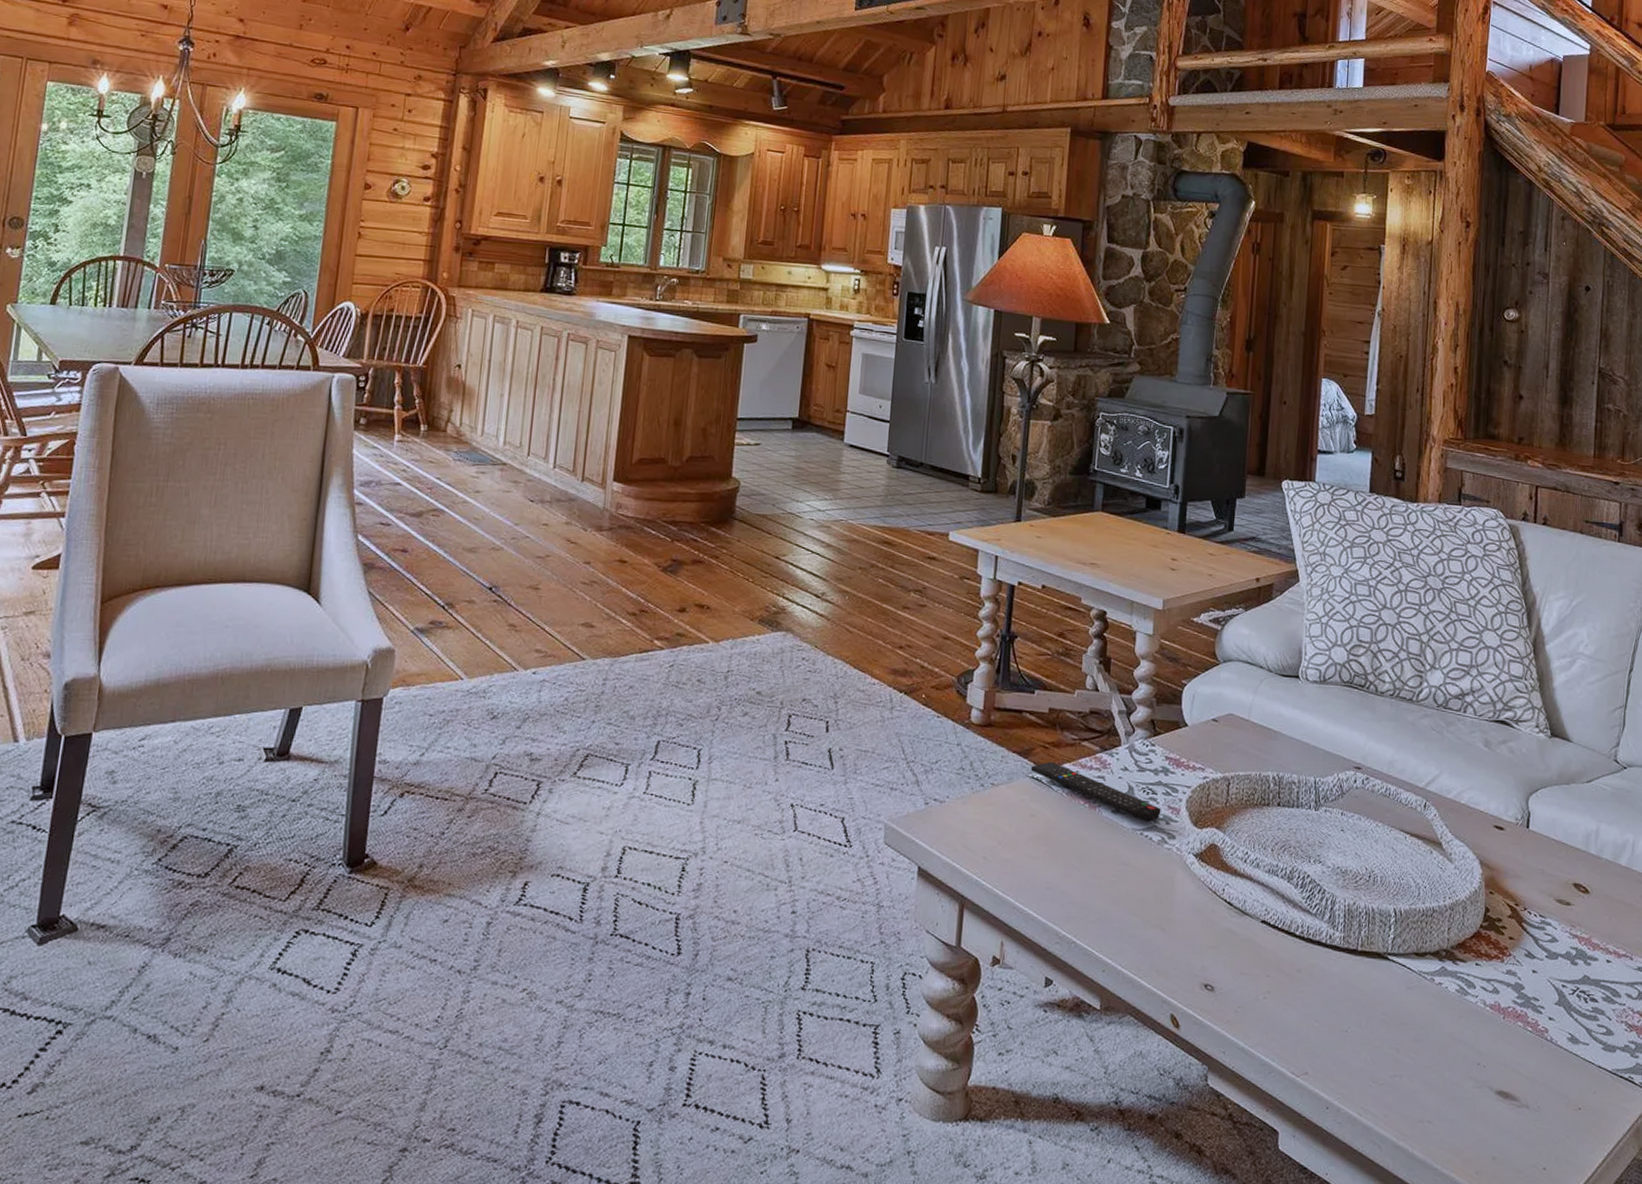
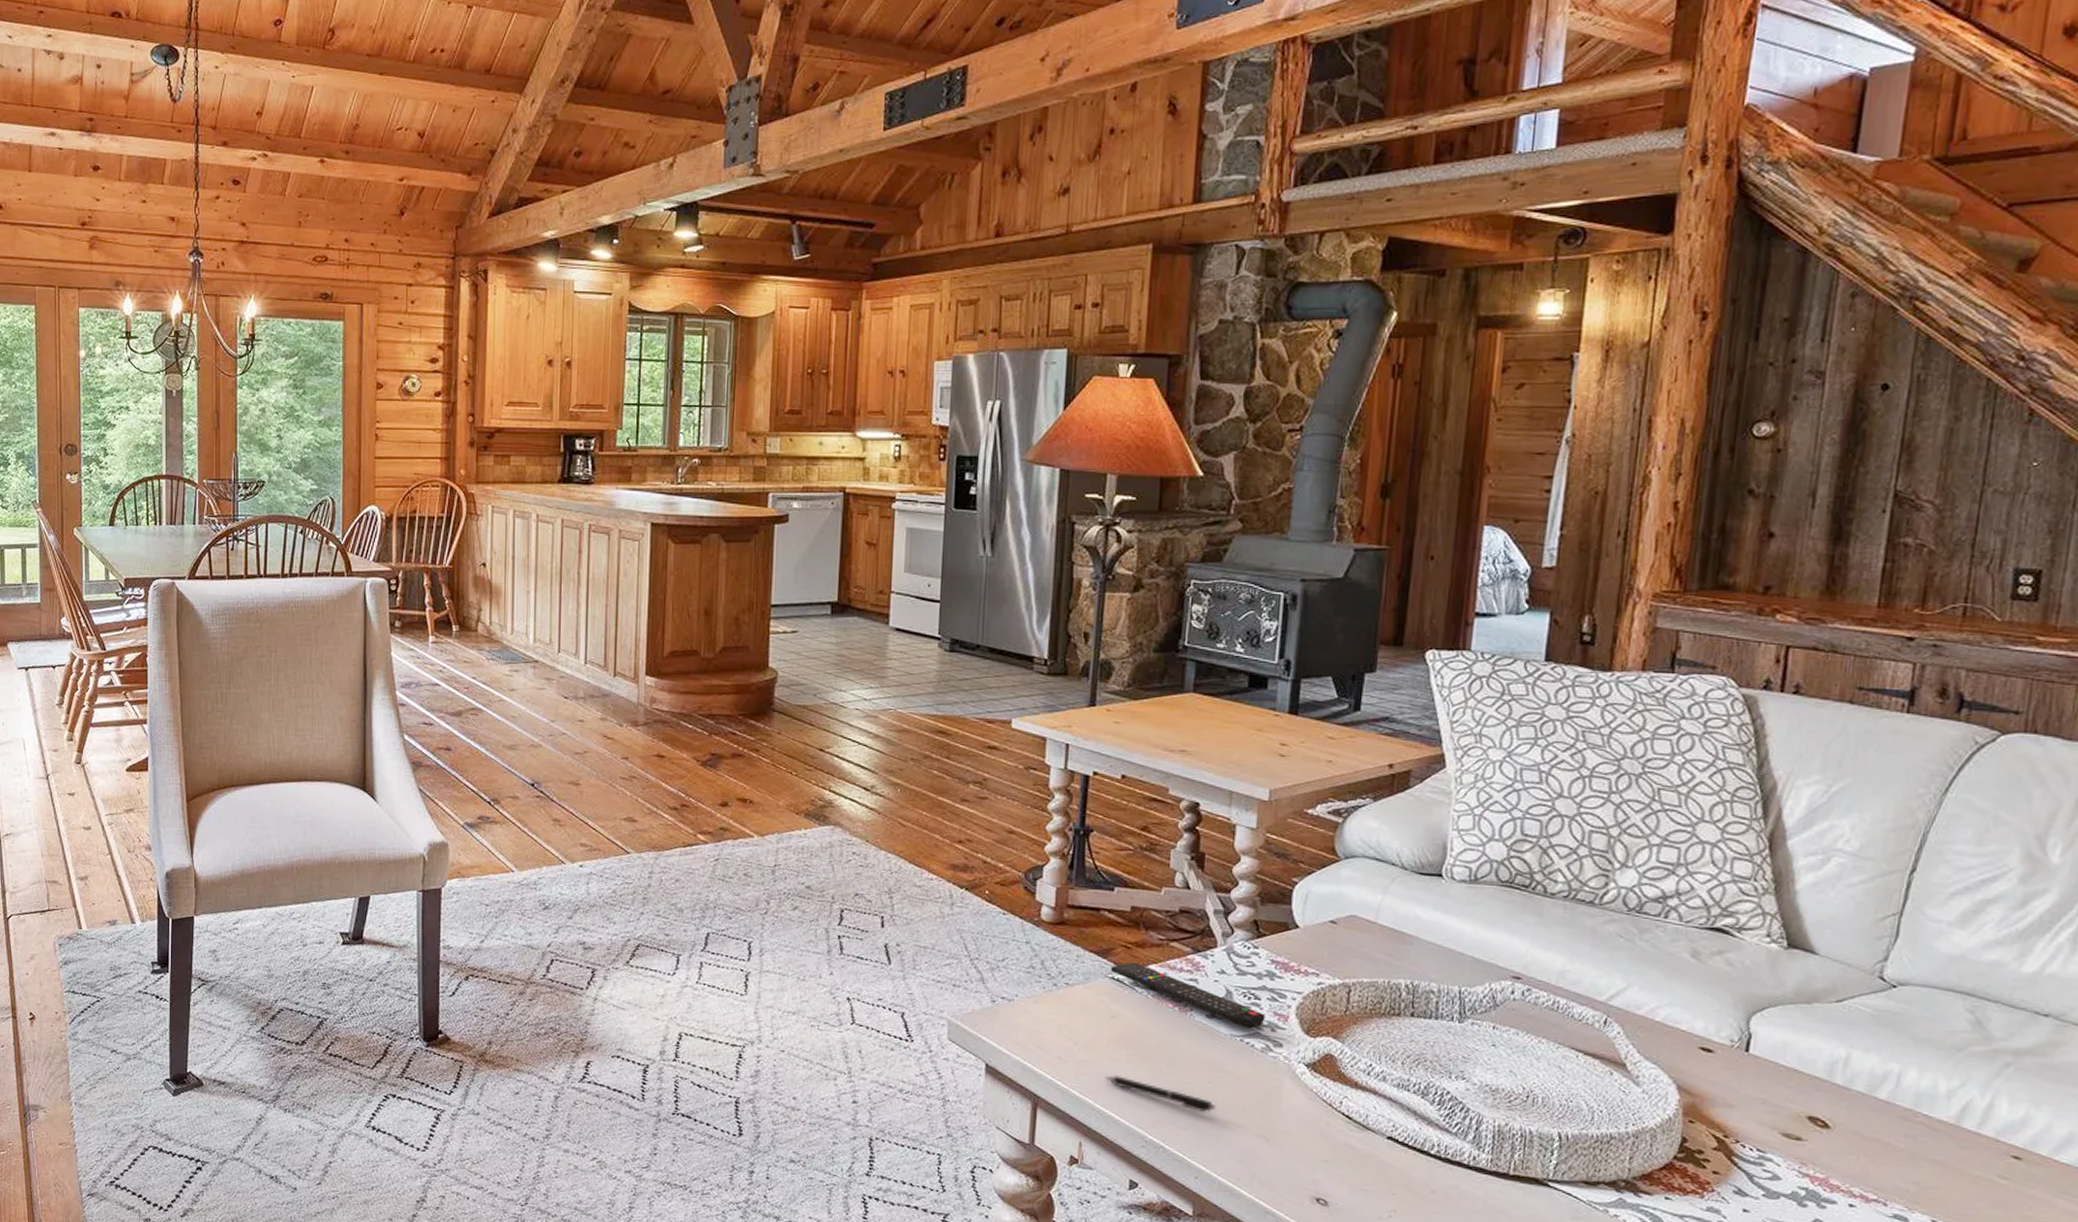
pen: none [1024,872,1120,906] -> present [1105,1074,1216,1113]

